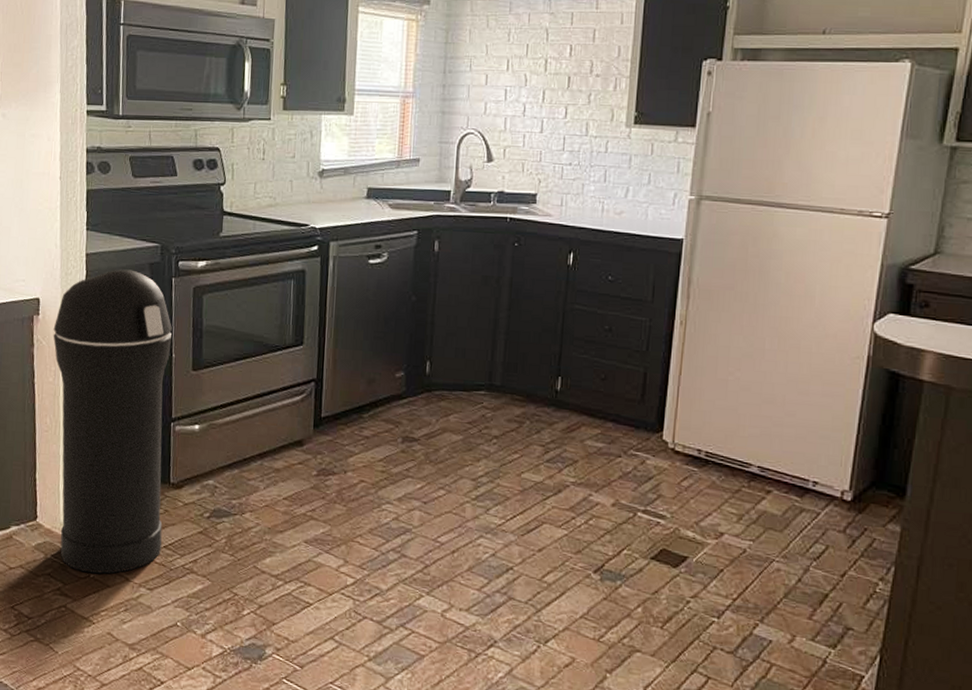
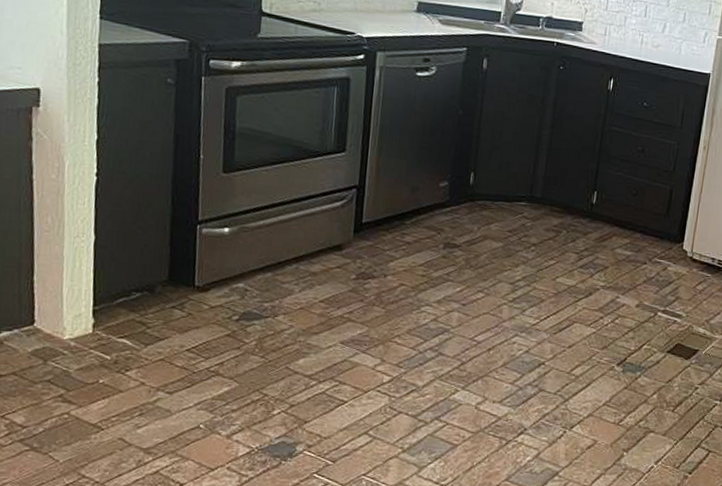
trash can: present [53,269,172,574] -> none [56,63,201,379]

